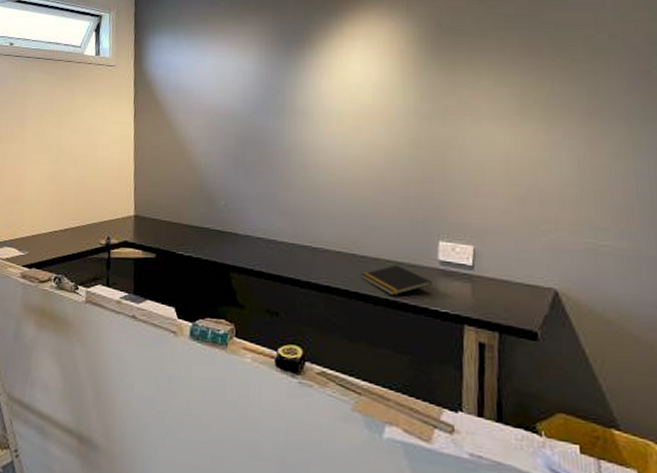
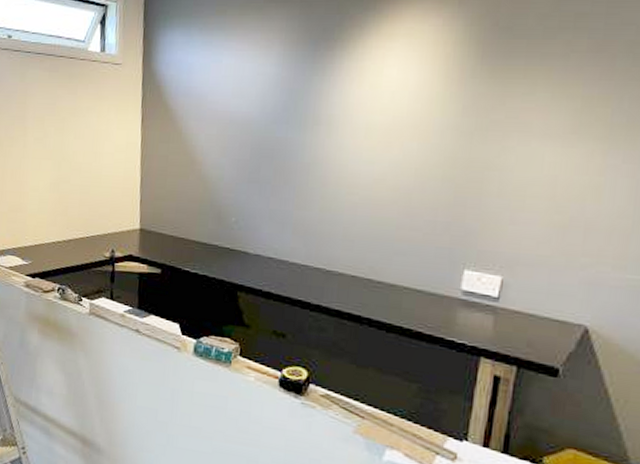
notepad: present [361,265,432,296] -> none [375,292,452,324]

